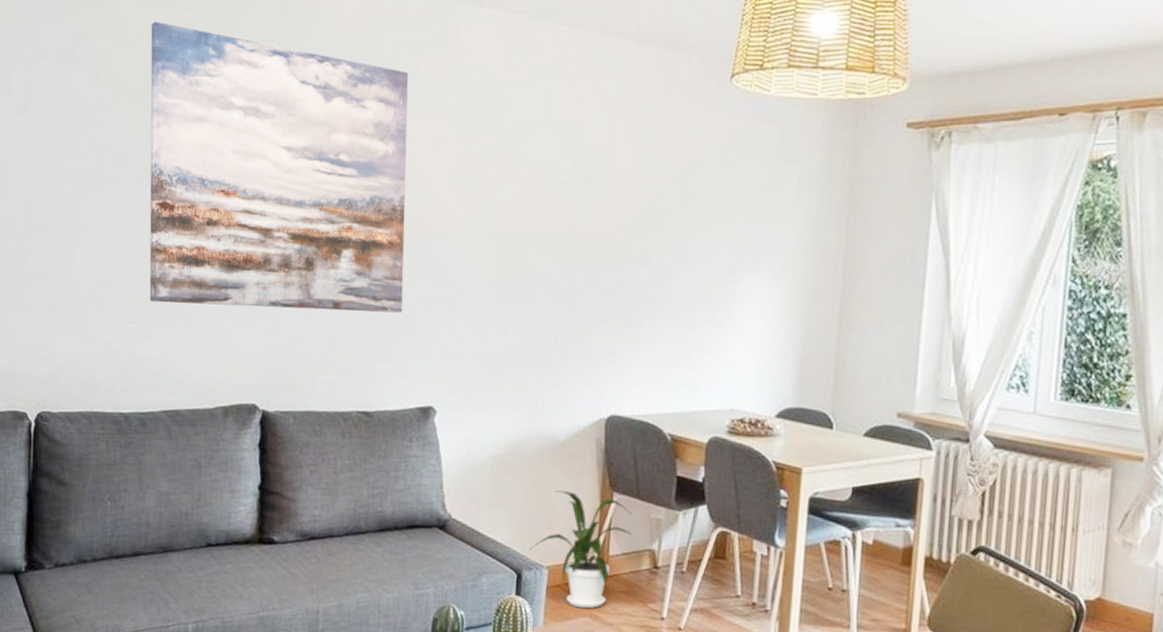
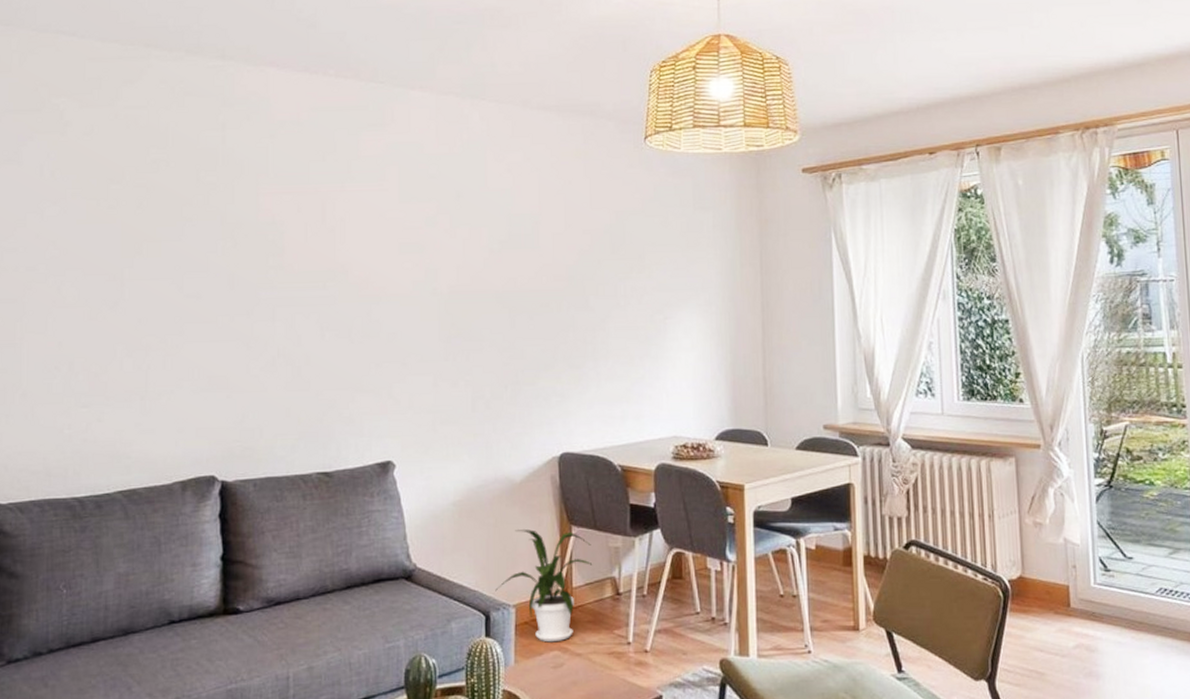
wall art: present [149,21,409,313] -> none [95,119,355,385]

